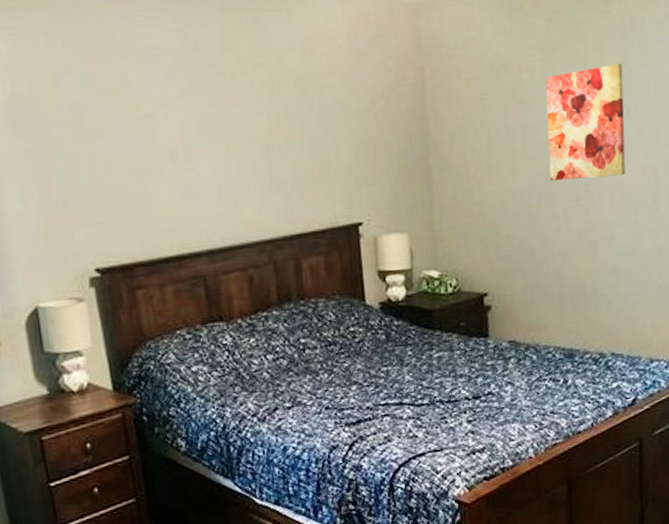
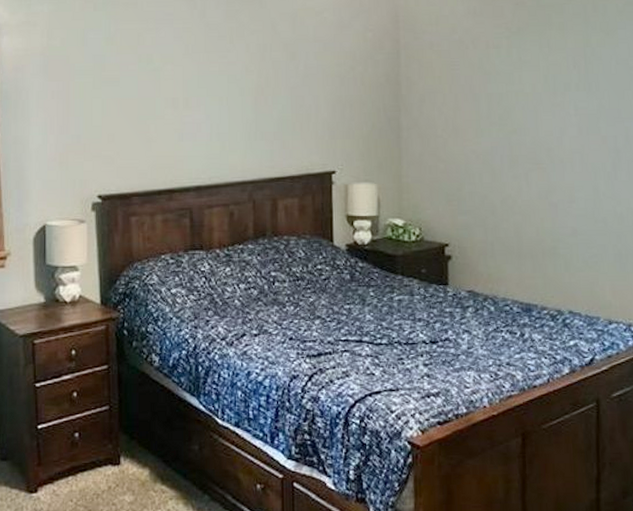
wall art: present [545,63,626,181] -> none [511,43,586,145]

